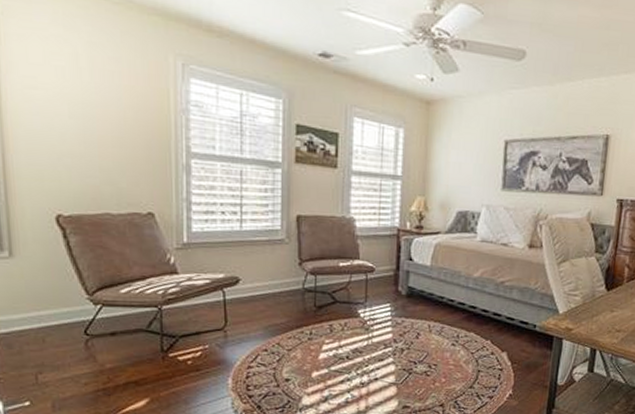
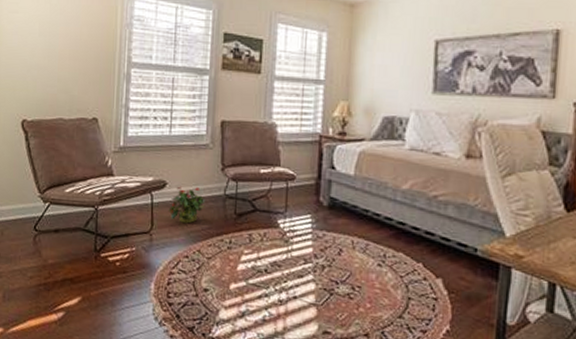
potted plant: none [243,282,285,318] -> present [168,186,207,224]

